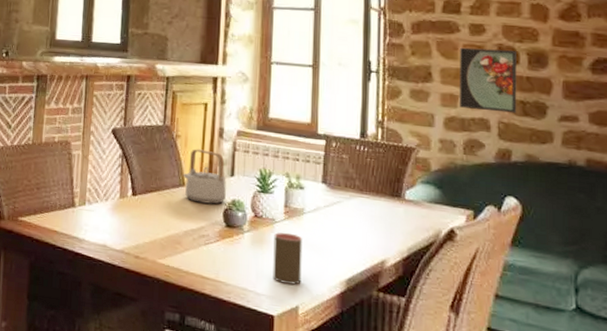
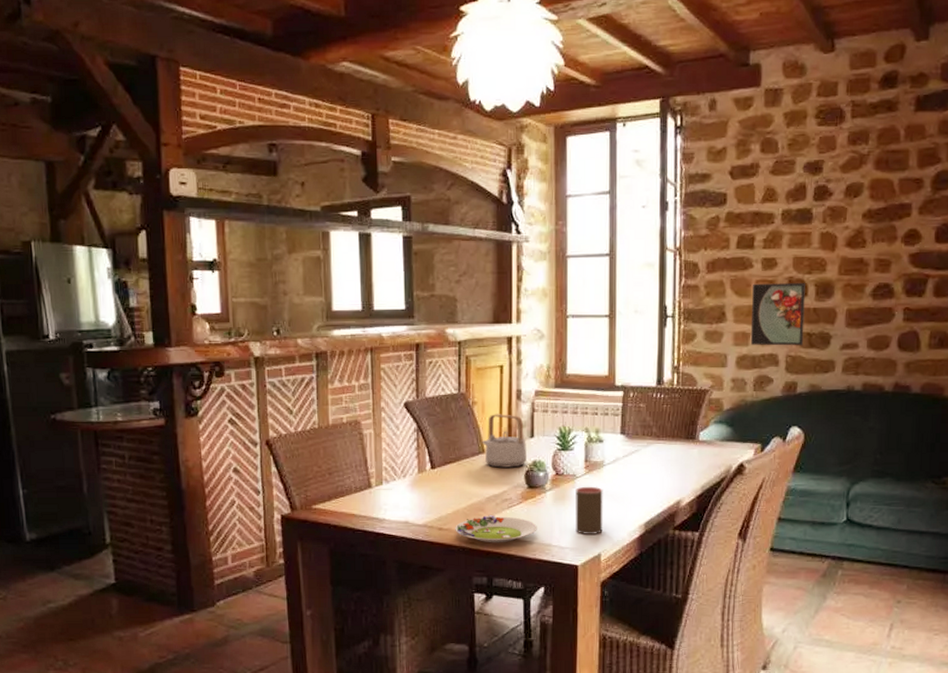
salad plate: none [151,249,233,280] -> present [455,515,537,543]

